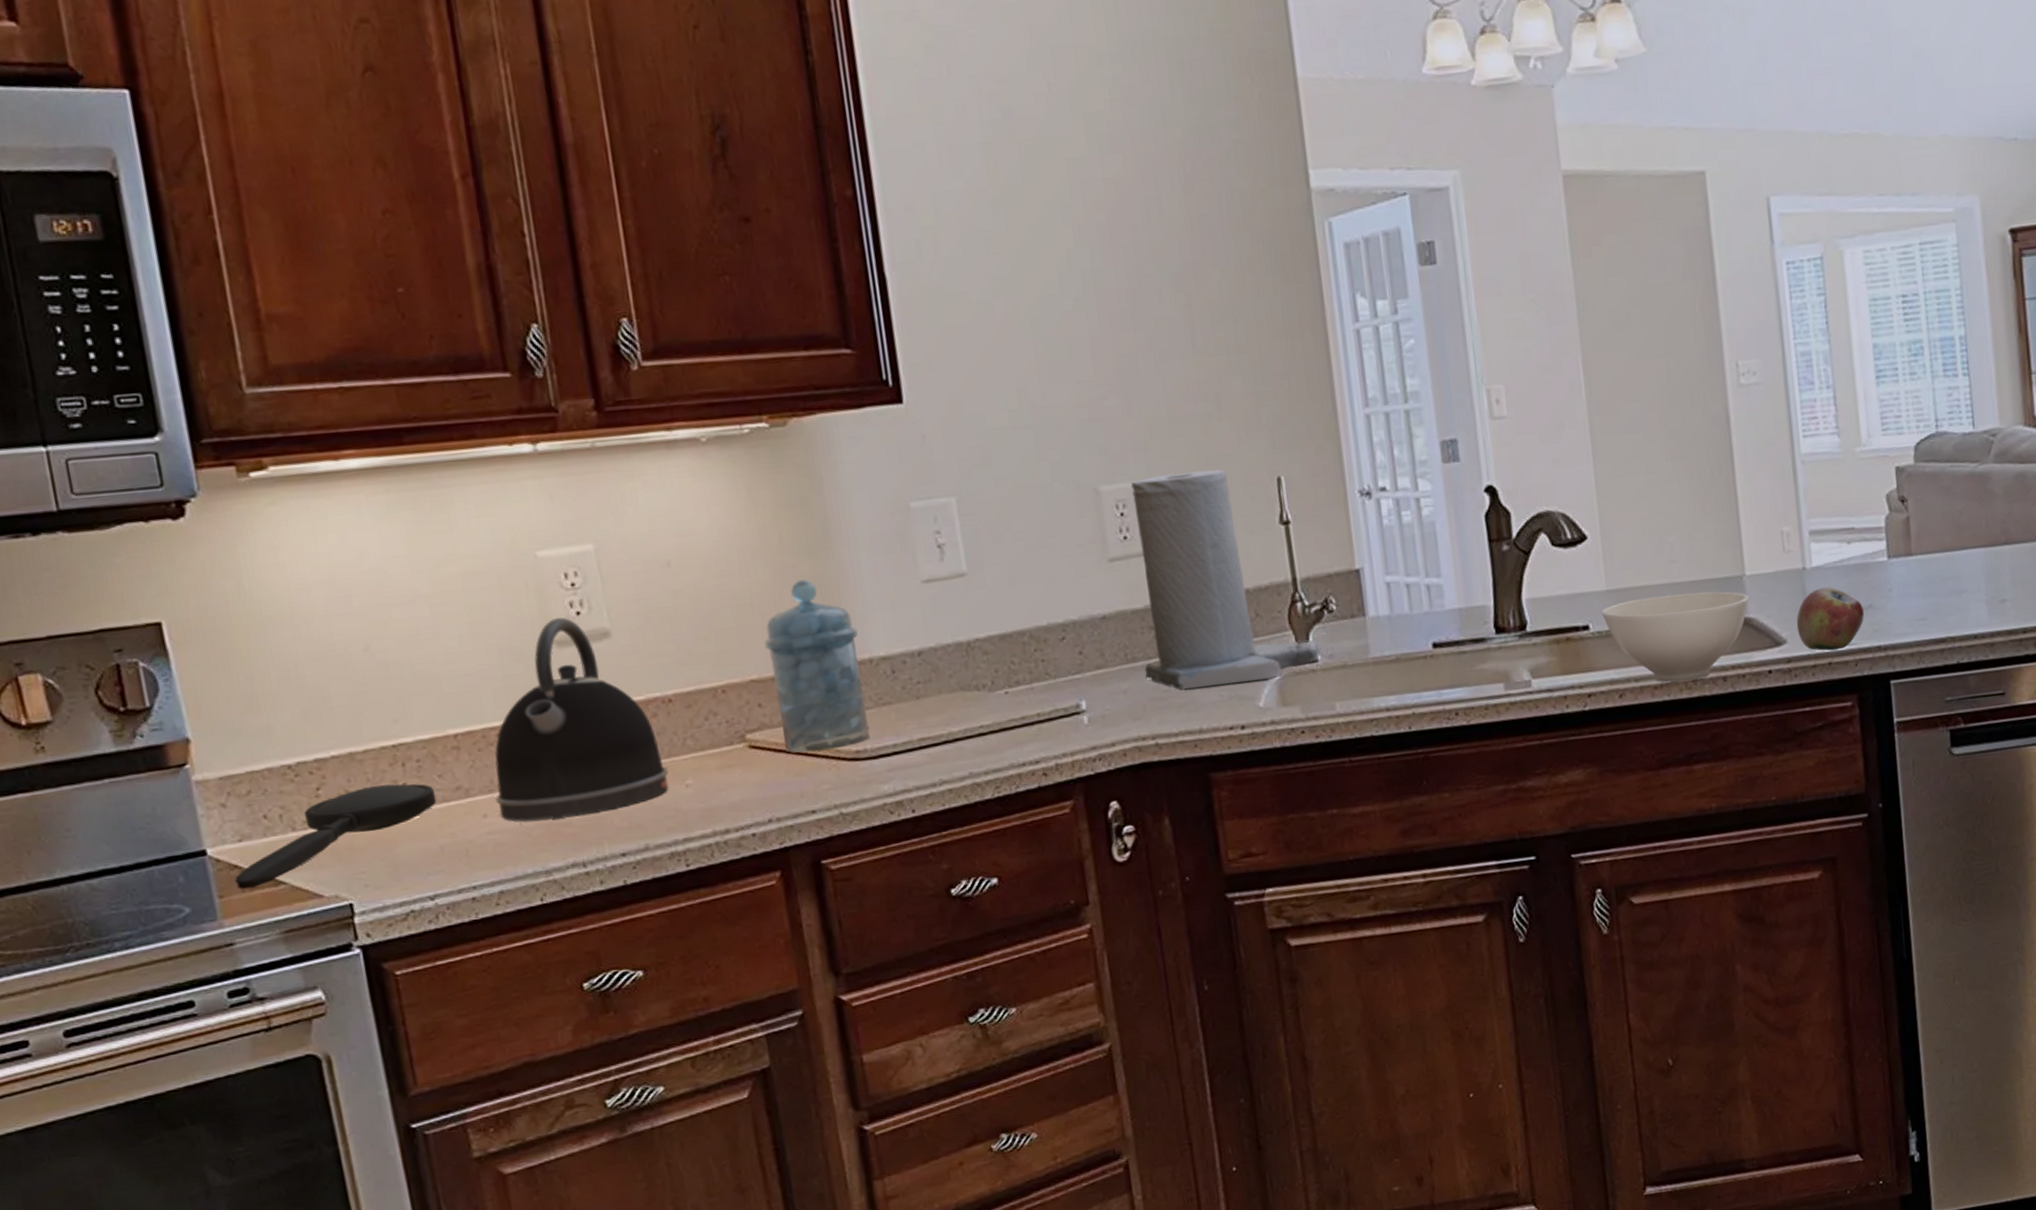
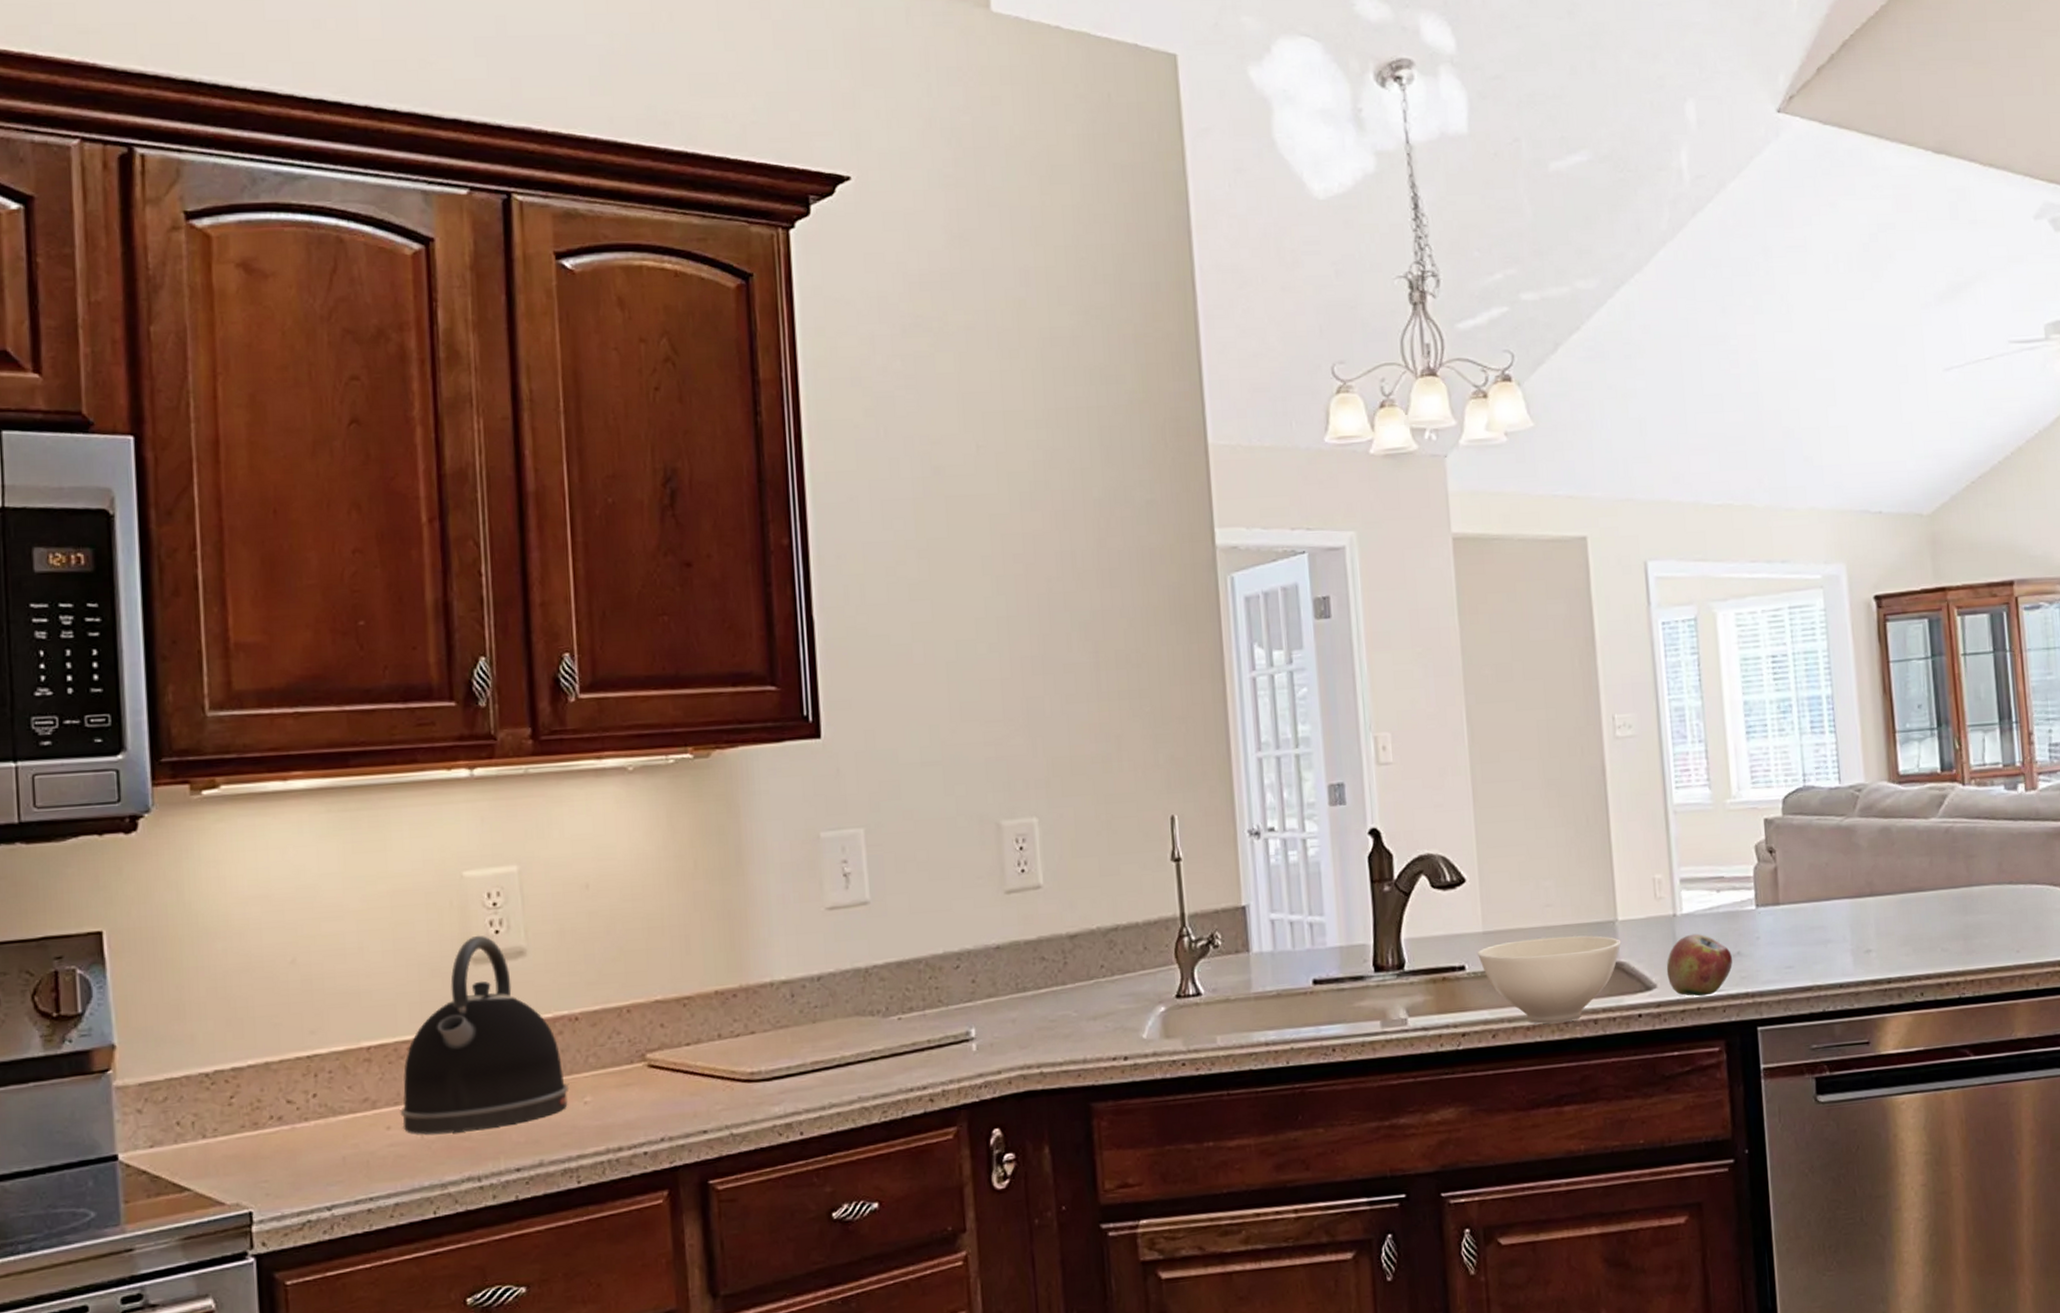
frying pan: present [236,783,437,889] -> none [143,1094,344,1195]
canister: present [764,579,870,753] -> none [671,904,765,1074]
paper towel: present [1131,469,1320,689] -> none [1032,807,1204,1019]

